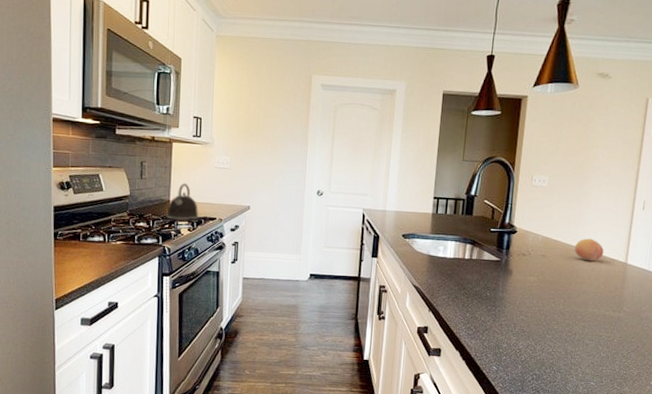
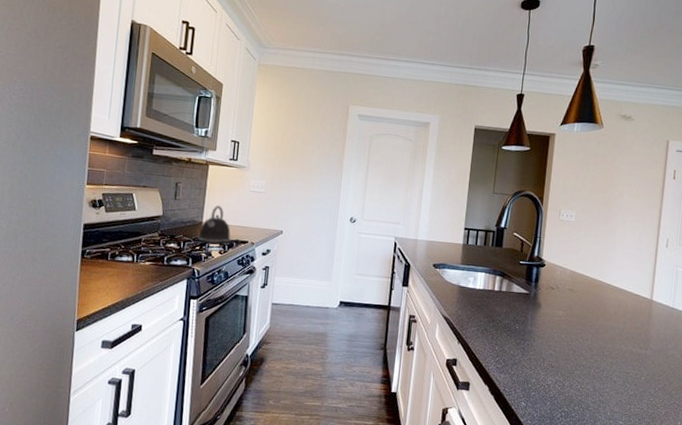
fruit: present [574,238,604,261] -> none [601,274,630,297]

